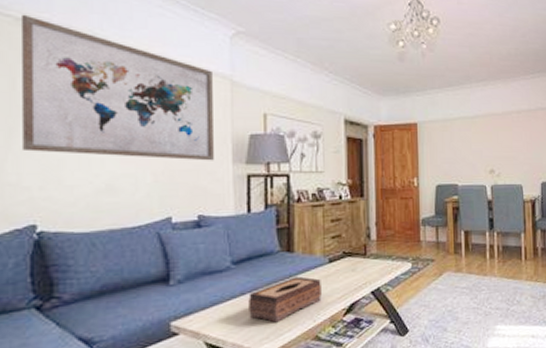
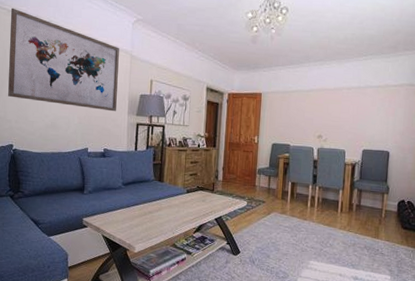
tissue box: present [248,276,322,323] -> none [131,200,180,230]

